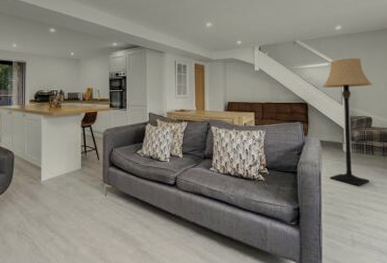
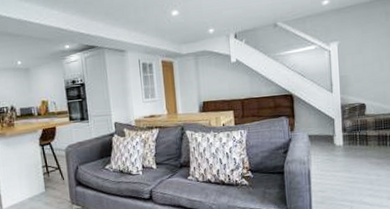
lamp: present [322,58,373,186] -> none [308,36,366,181]

